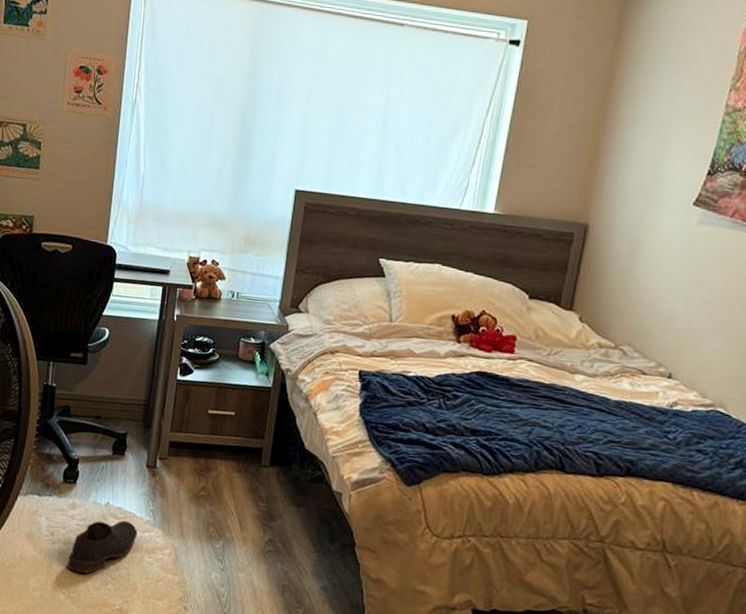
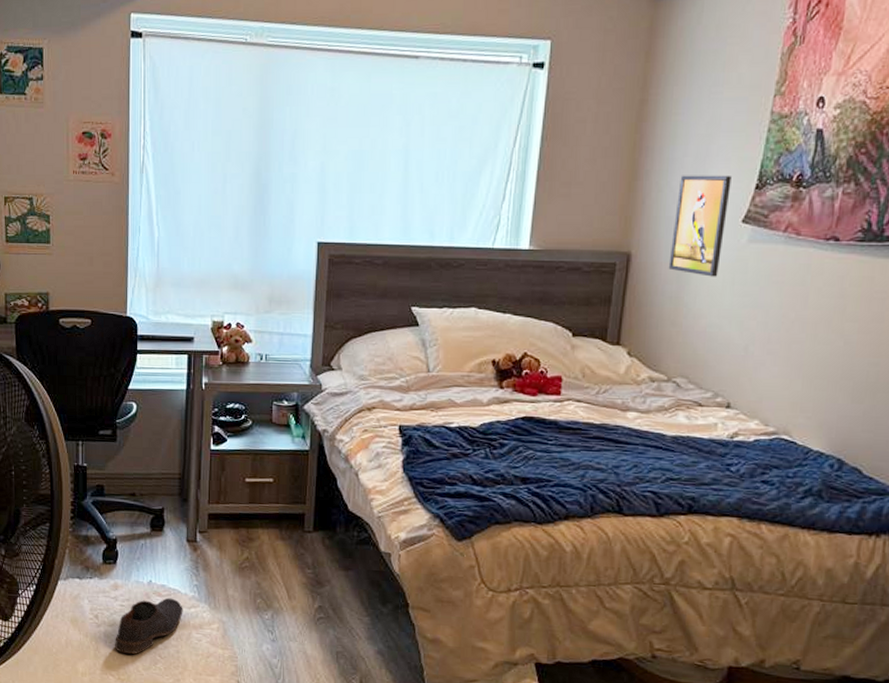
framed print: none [622,156,686,254] -> present [668,175,732,277]

